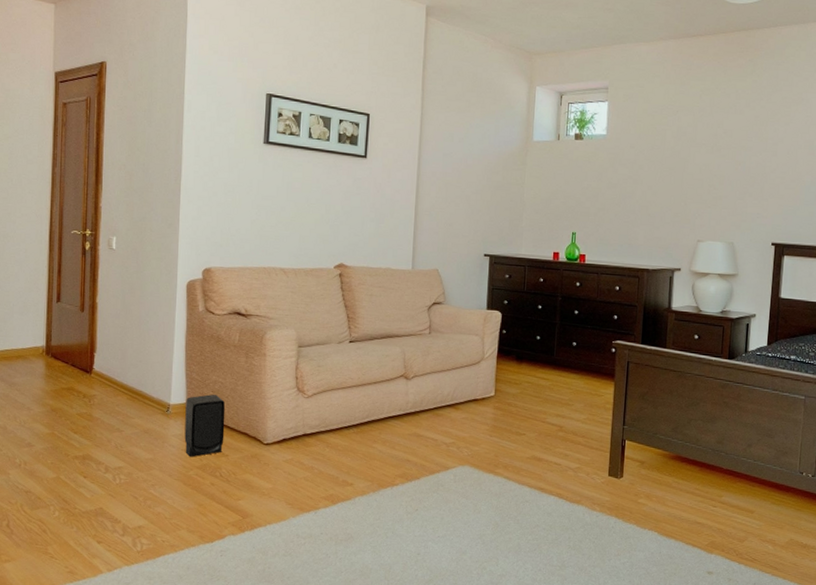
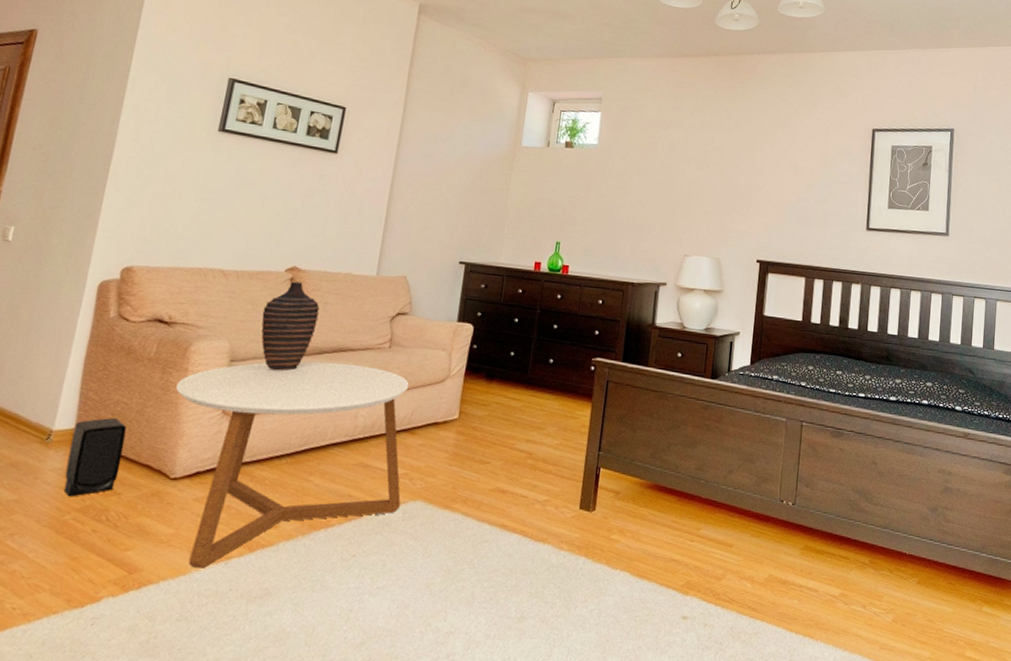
coffee table: none [259,346,451,516] -> present [176,361,410,568]
decorative vase: none [319,276,367,355] -> present [261,281,320,371]

